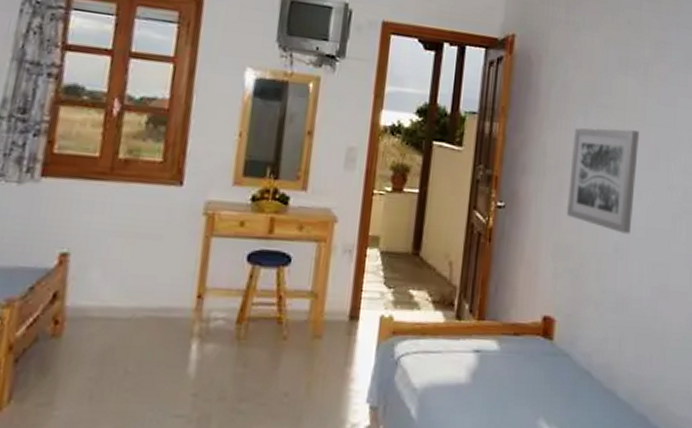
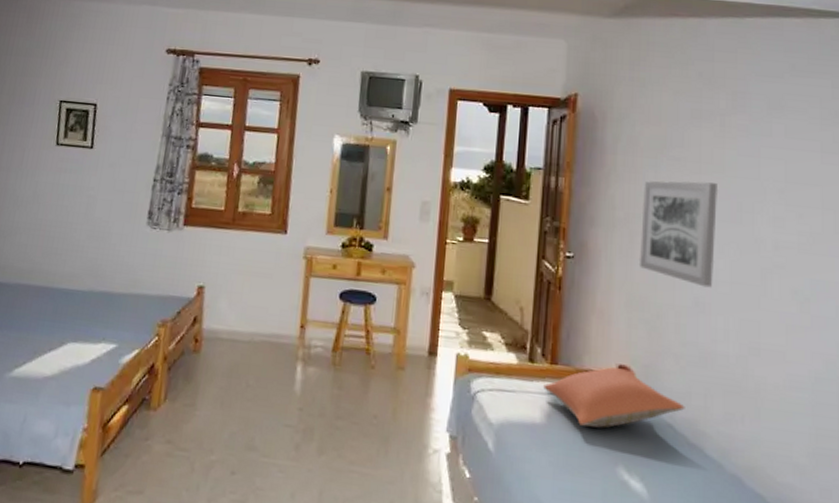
pillow: none [470,319,602,382] -> present [543,367,685,428]

